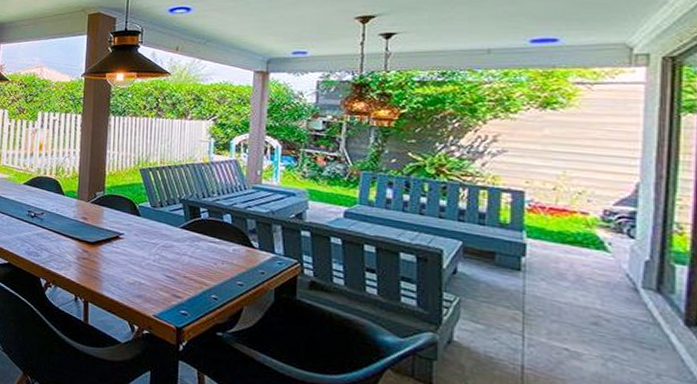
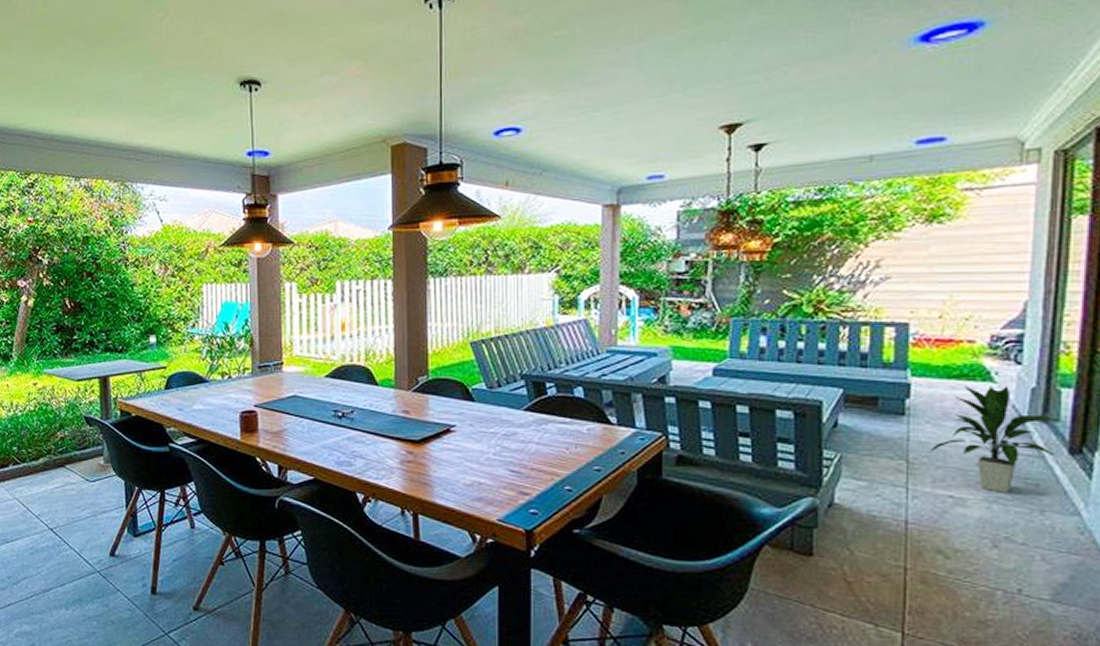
indoor plant: none [545,251,678,353] -> present [929,385,1063,493]

